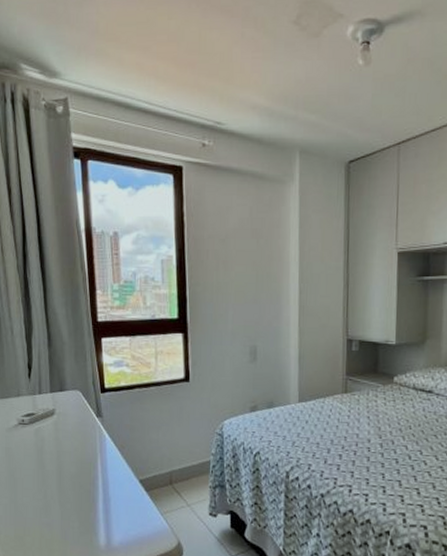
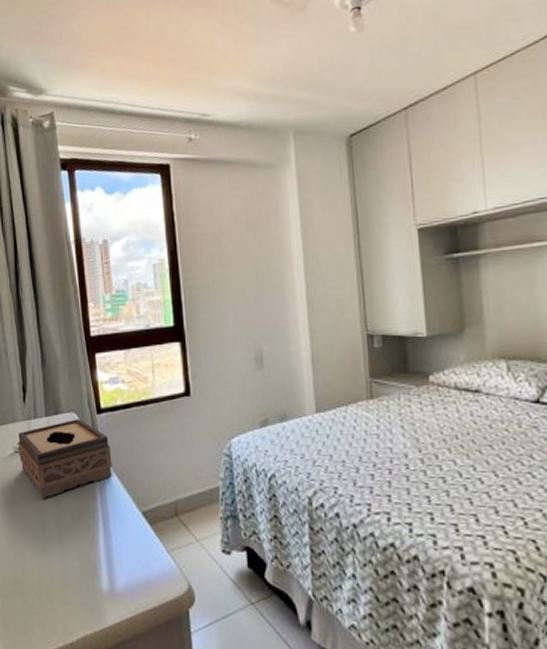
tissue box: none [22,396,114,467] -> present [17,419,112,499]

